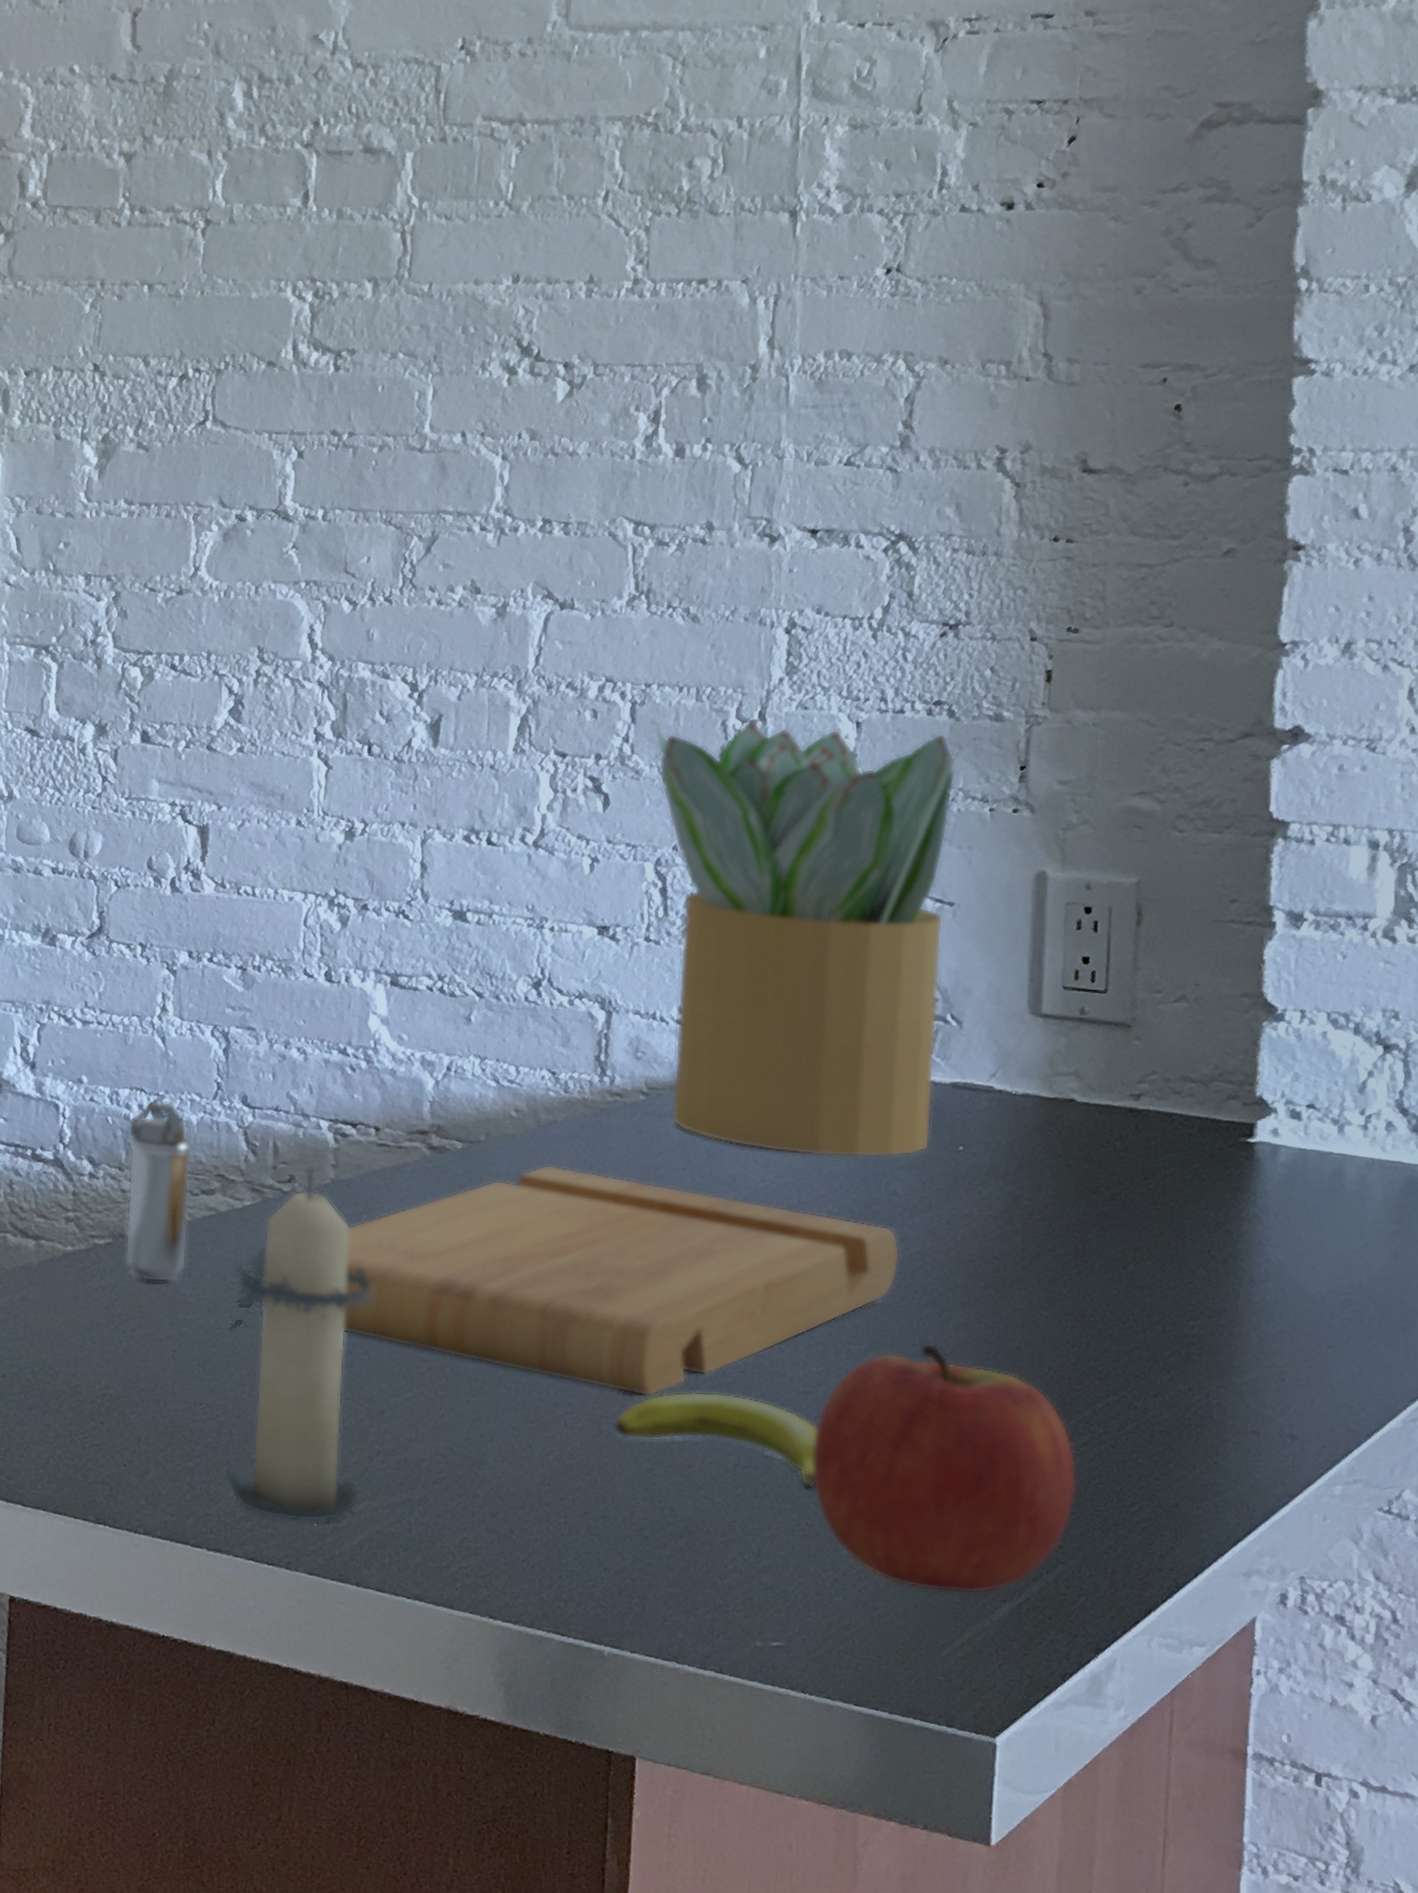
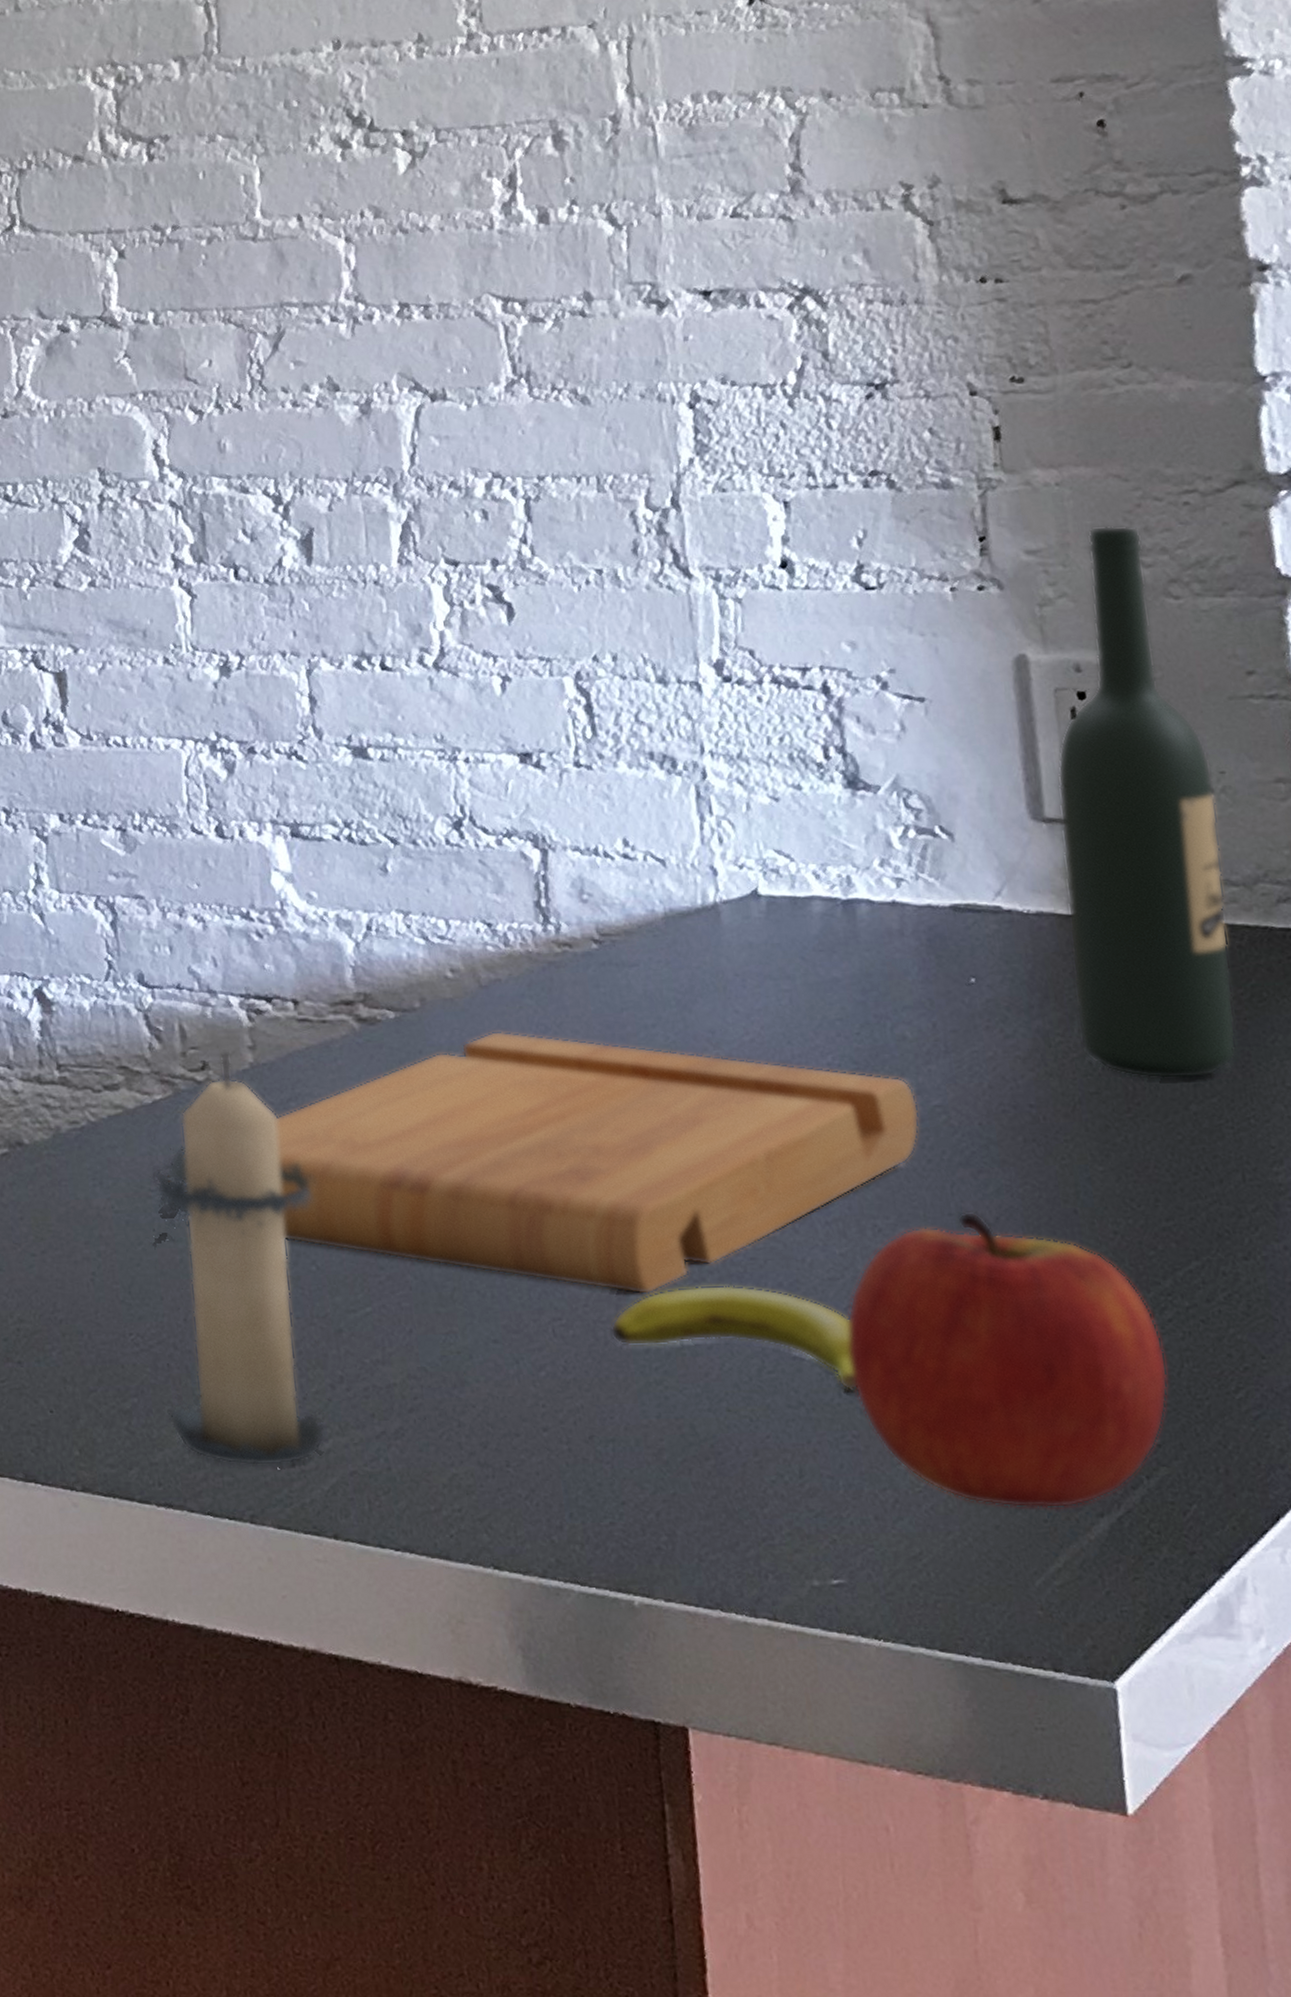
shaker: present [124,1100,194,1282] -> none [12,985,97,1195]
potted plant: present [654,720,961,1158] -> none [554,507,936,1001]
wine bottle: none [1044,764,1188,1243] -> present [1057,525,1237,1080]

